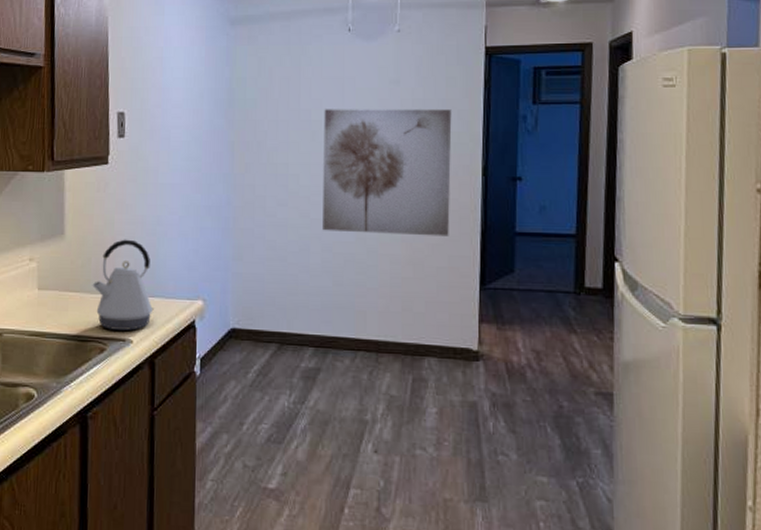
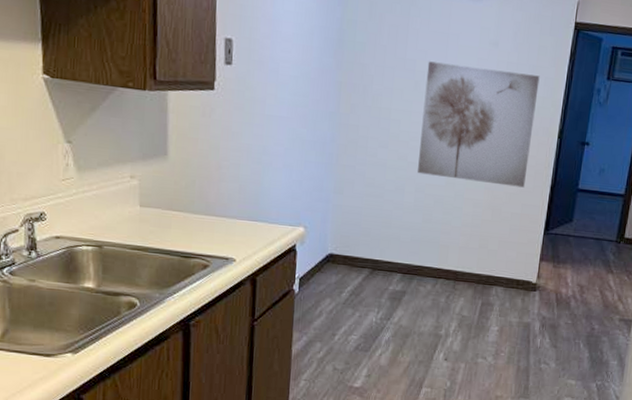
kettle: present [92,239,154,331] -> none [196,165,257,251]

